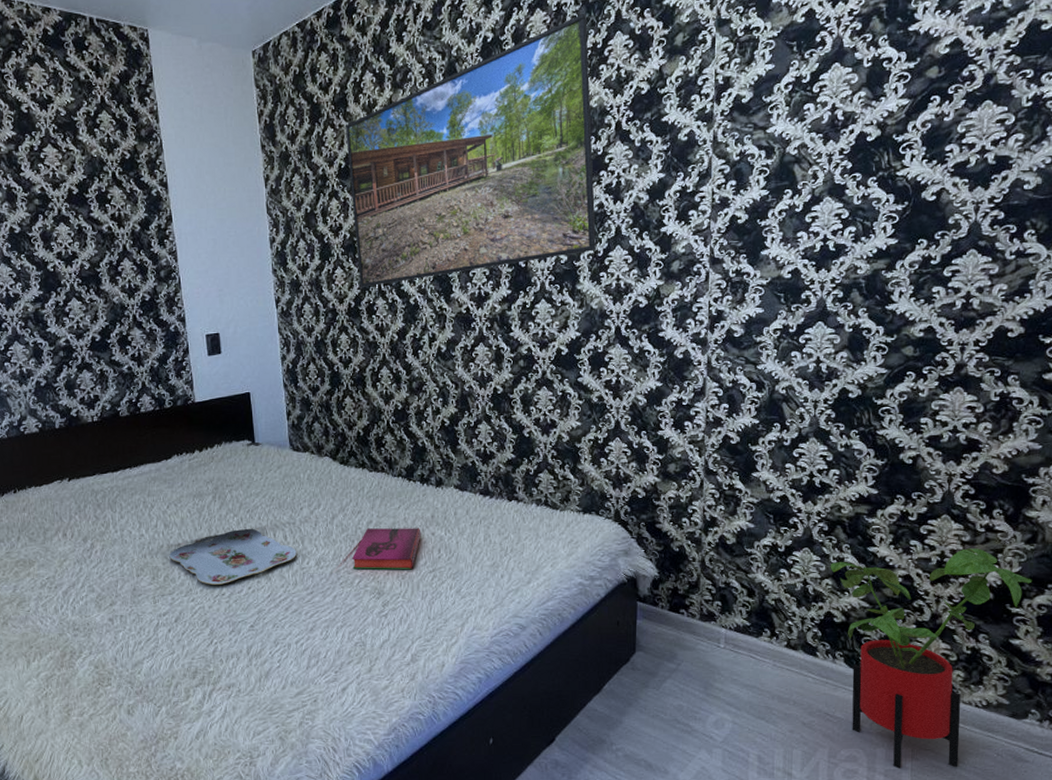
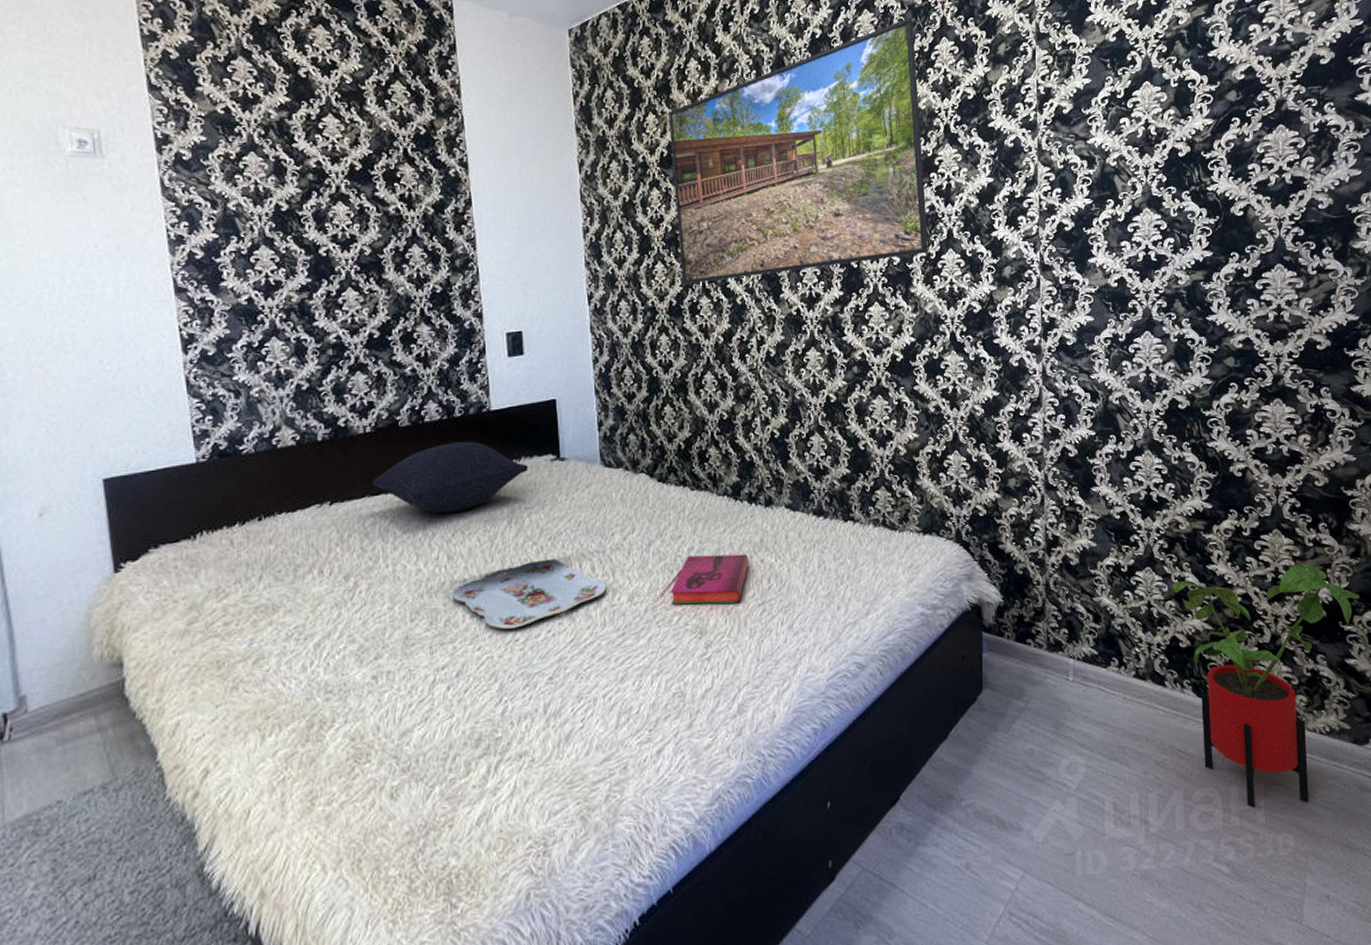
pillow: none [101,428,228,488] -> present [373,441,528,513]

